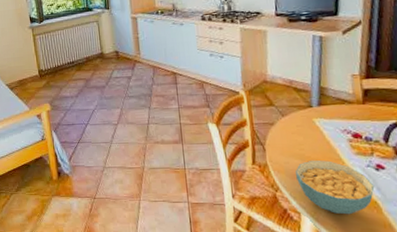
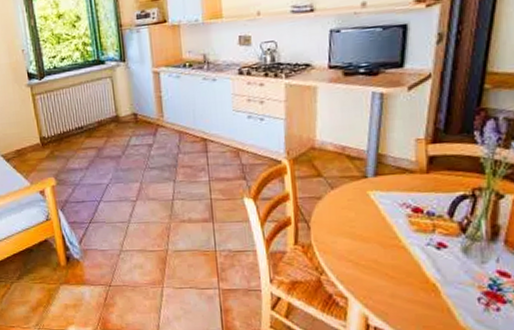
cereal bowl: present [296,160,375,215] -> none [344,238,434,299]

